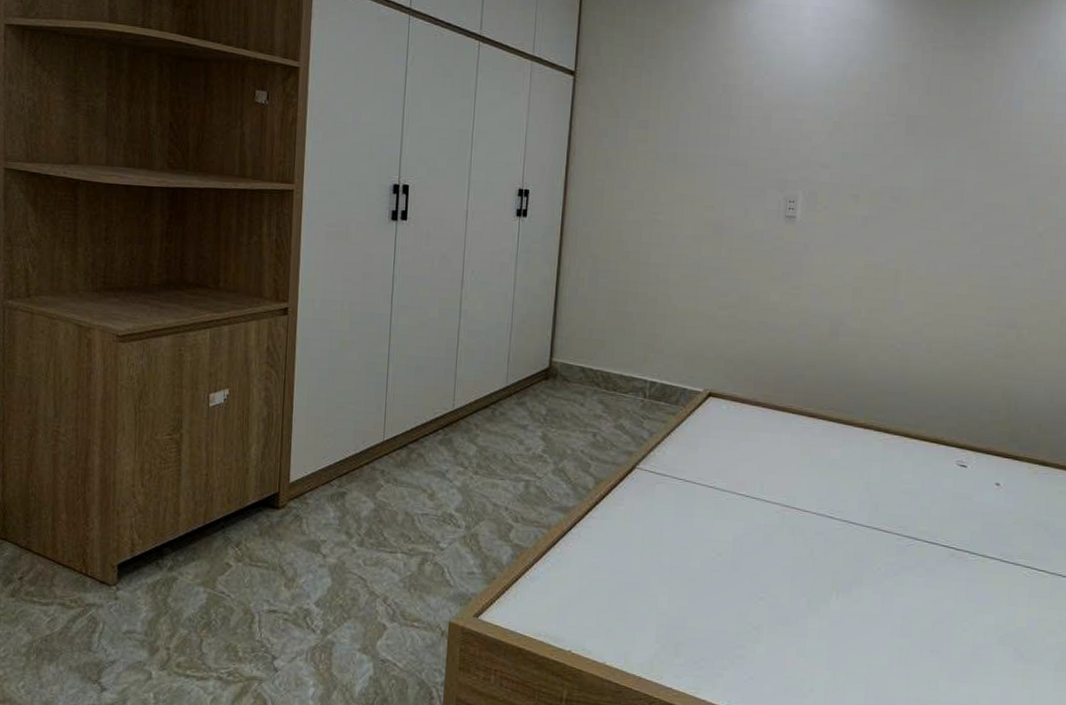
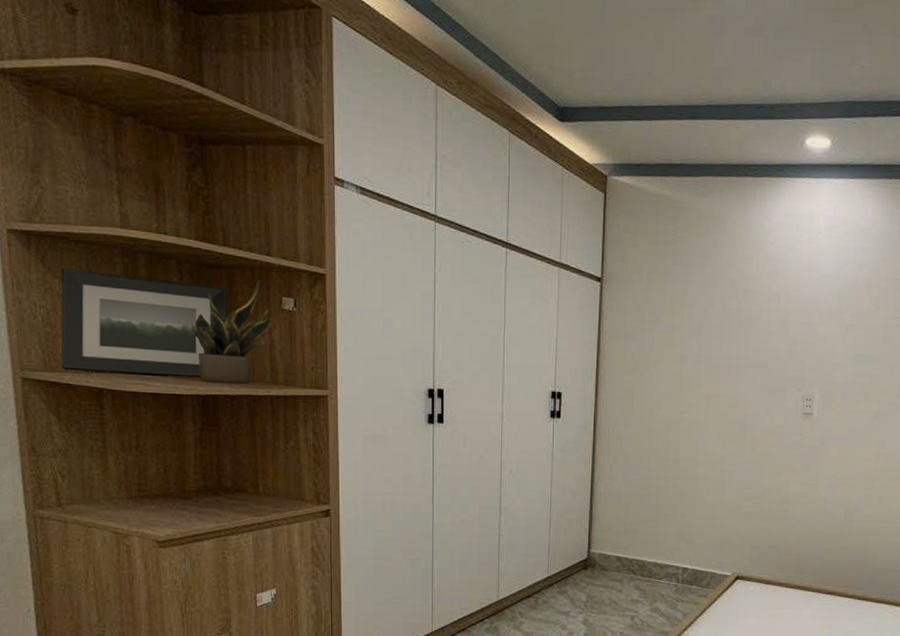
picture frame: none [42,61,205,170] -> present [61,268,229,378]
potted plant: none [167,73,245,178] -> present [191,280,273,385]

